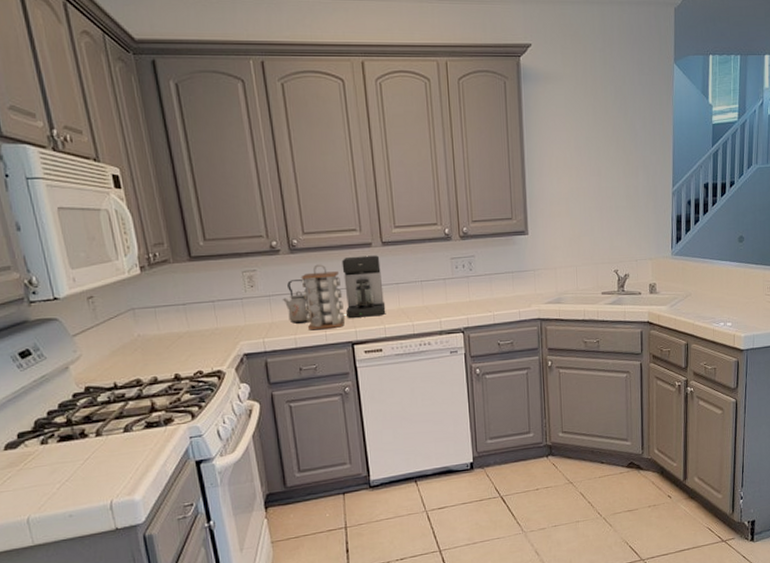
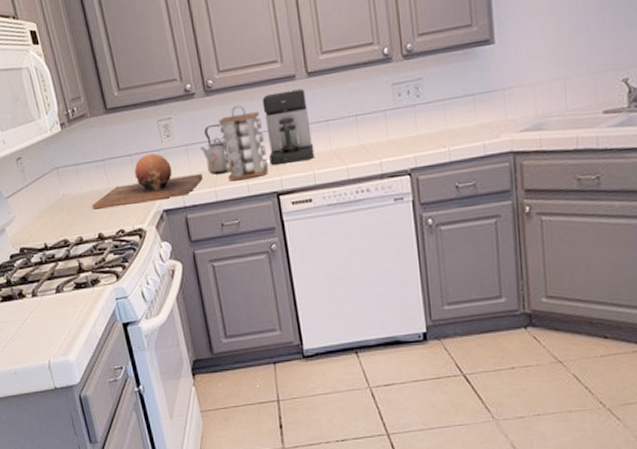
chopping board: none [169,301,284,351] -> present [92,153,203,210]

